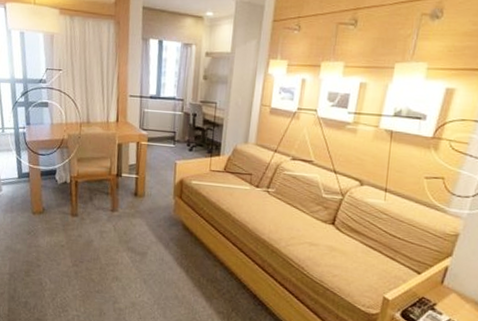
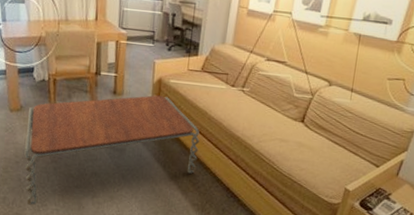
coffee table: none [46,196,224,311] -> present [24,95,200,206]

